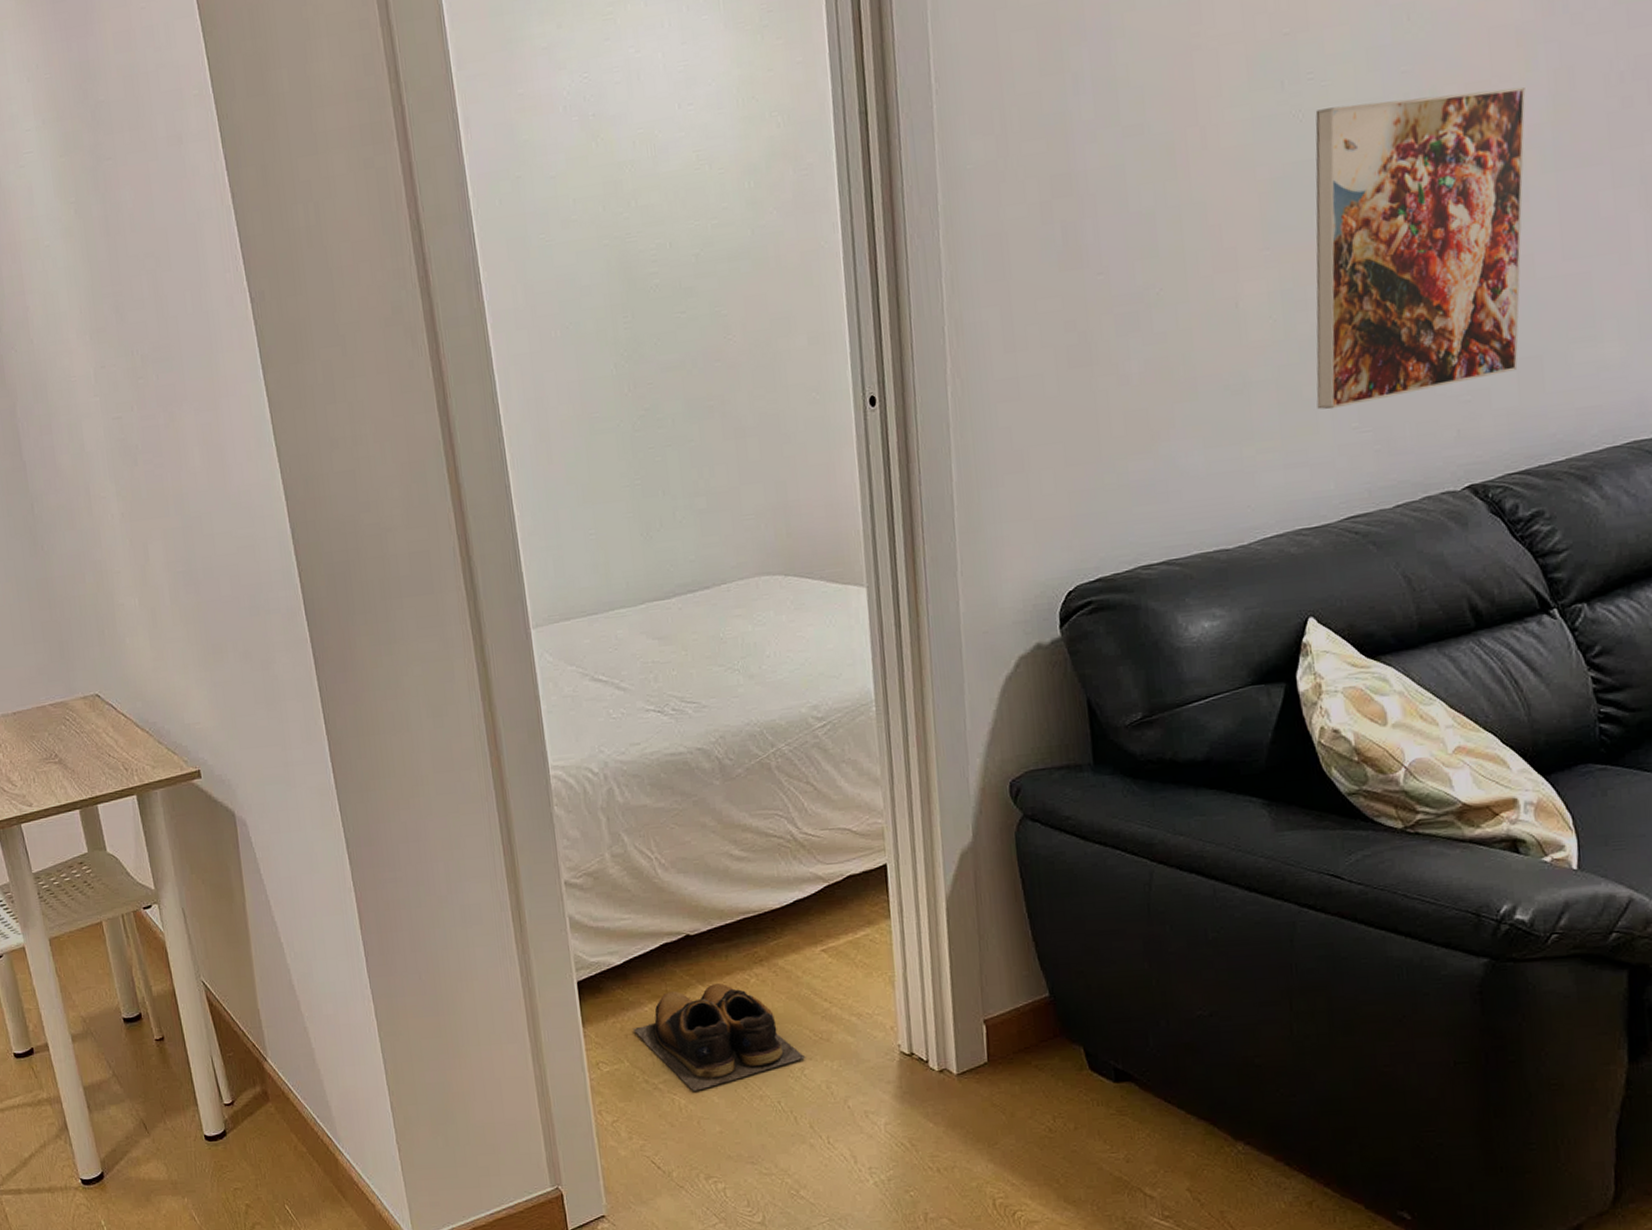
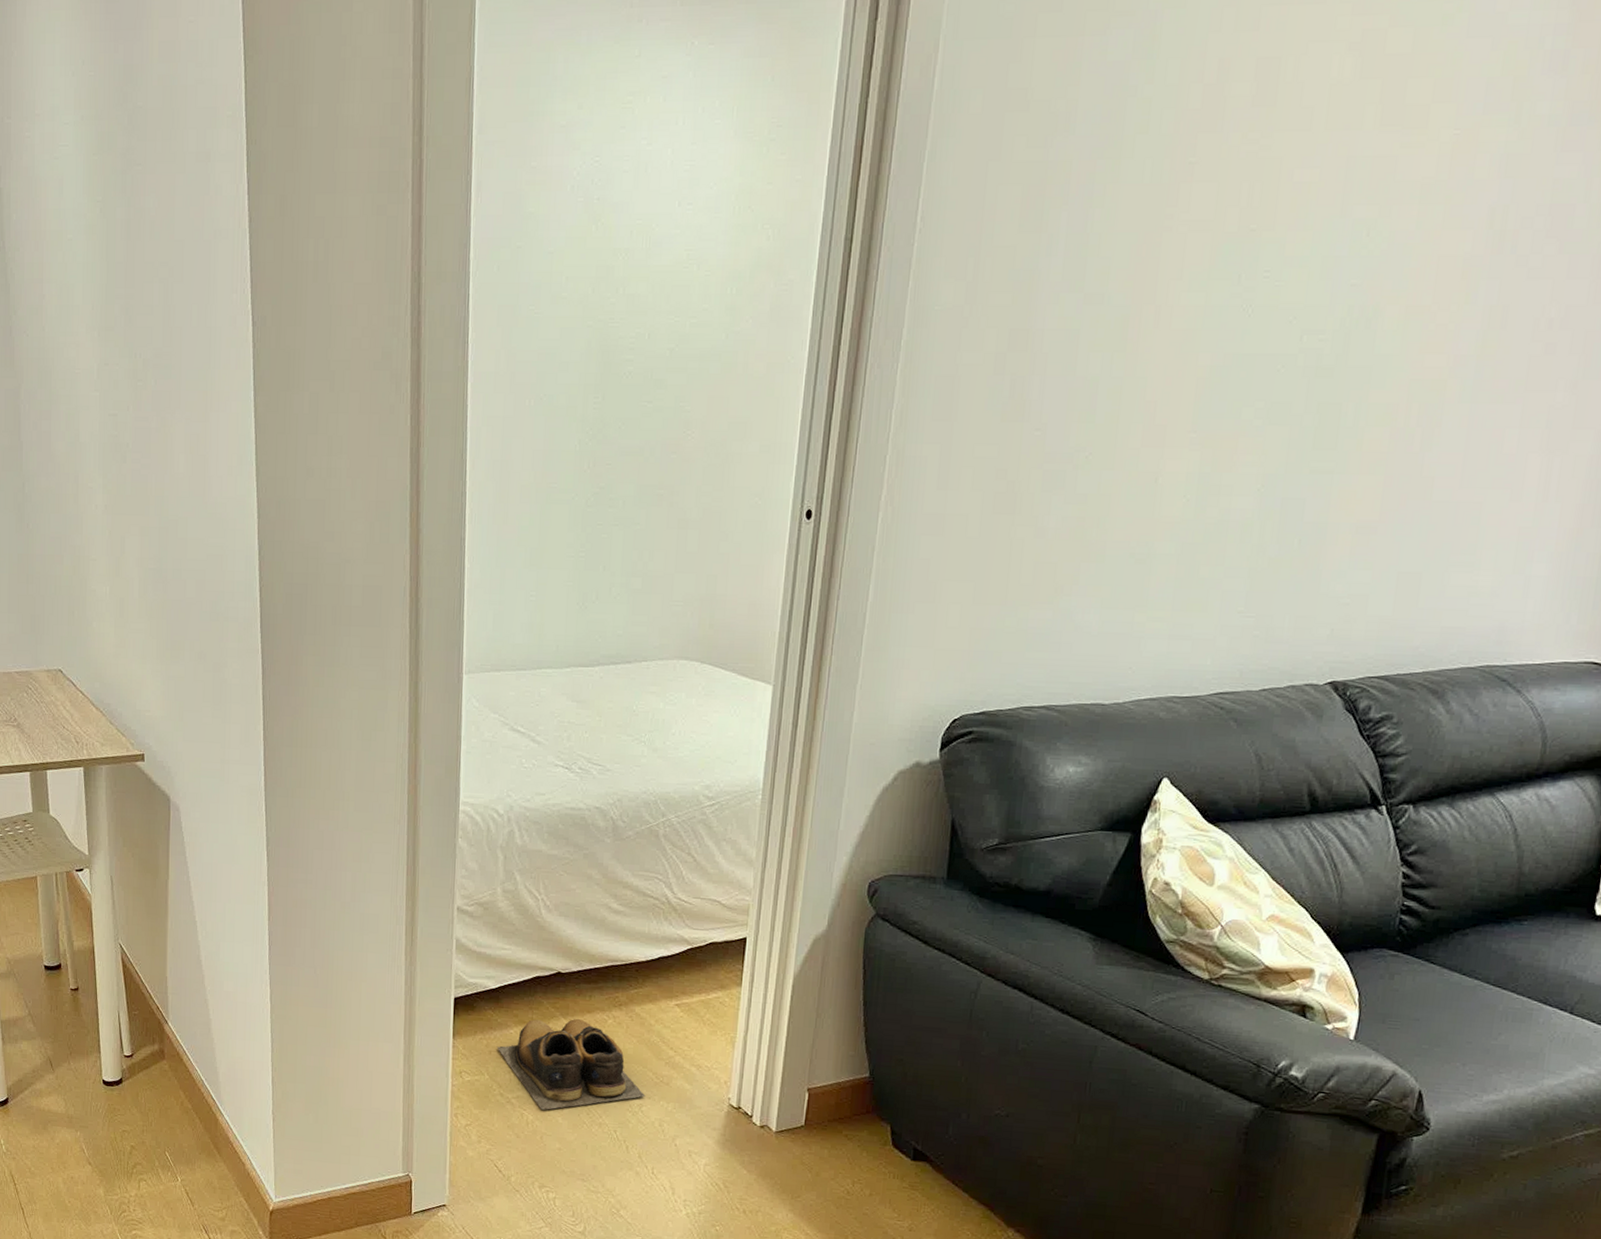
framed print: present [1315,87,1526,410] -> none [1210,308,1460,591]

